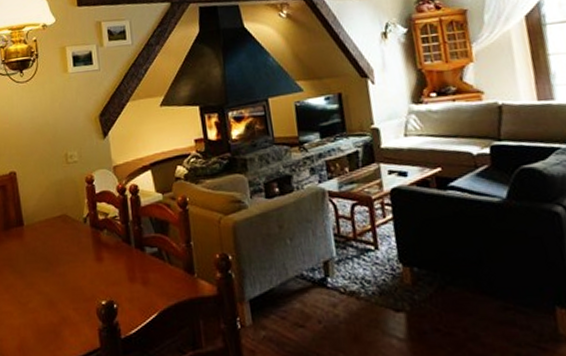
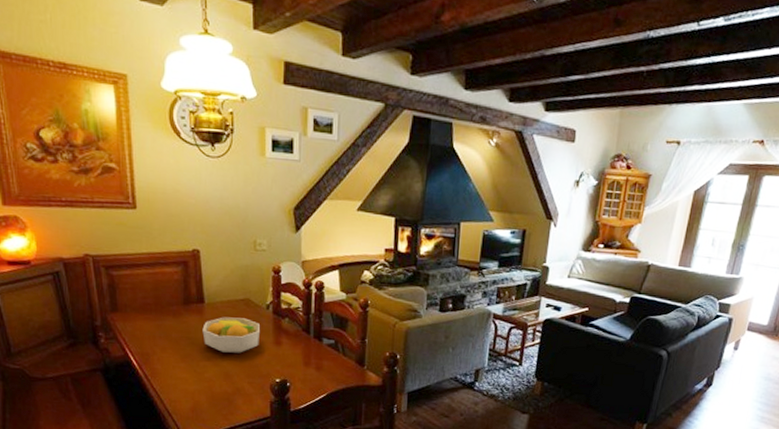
fruit bowl: none [23,236,80,278] -> present [202,317,260,354]

